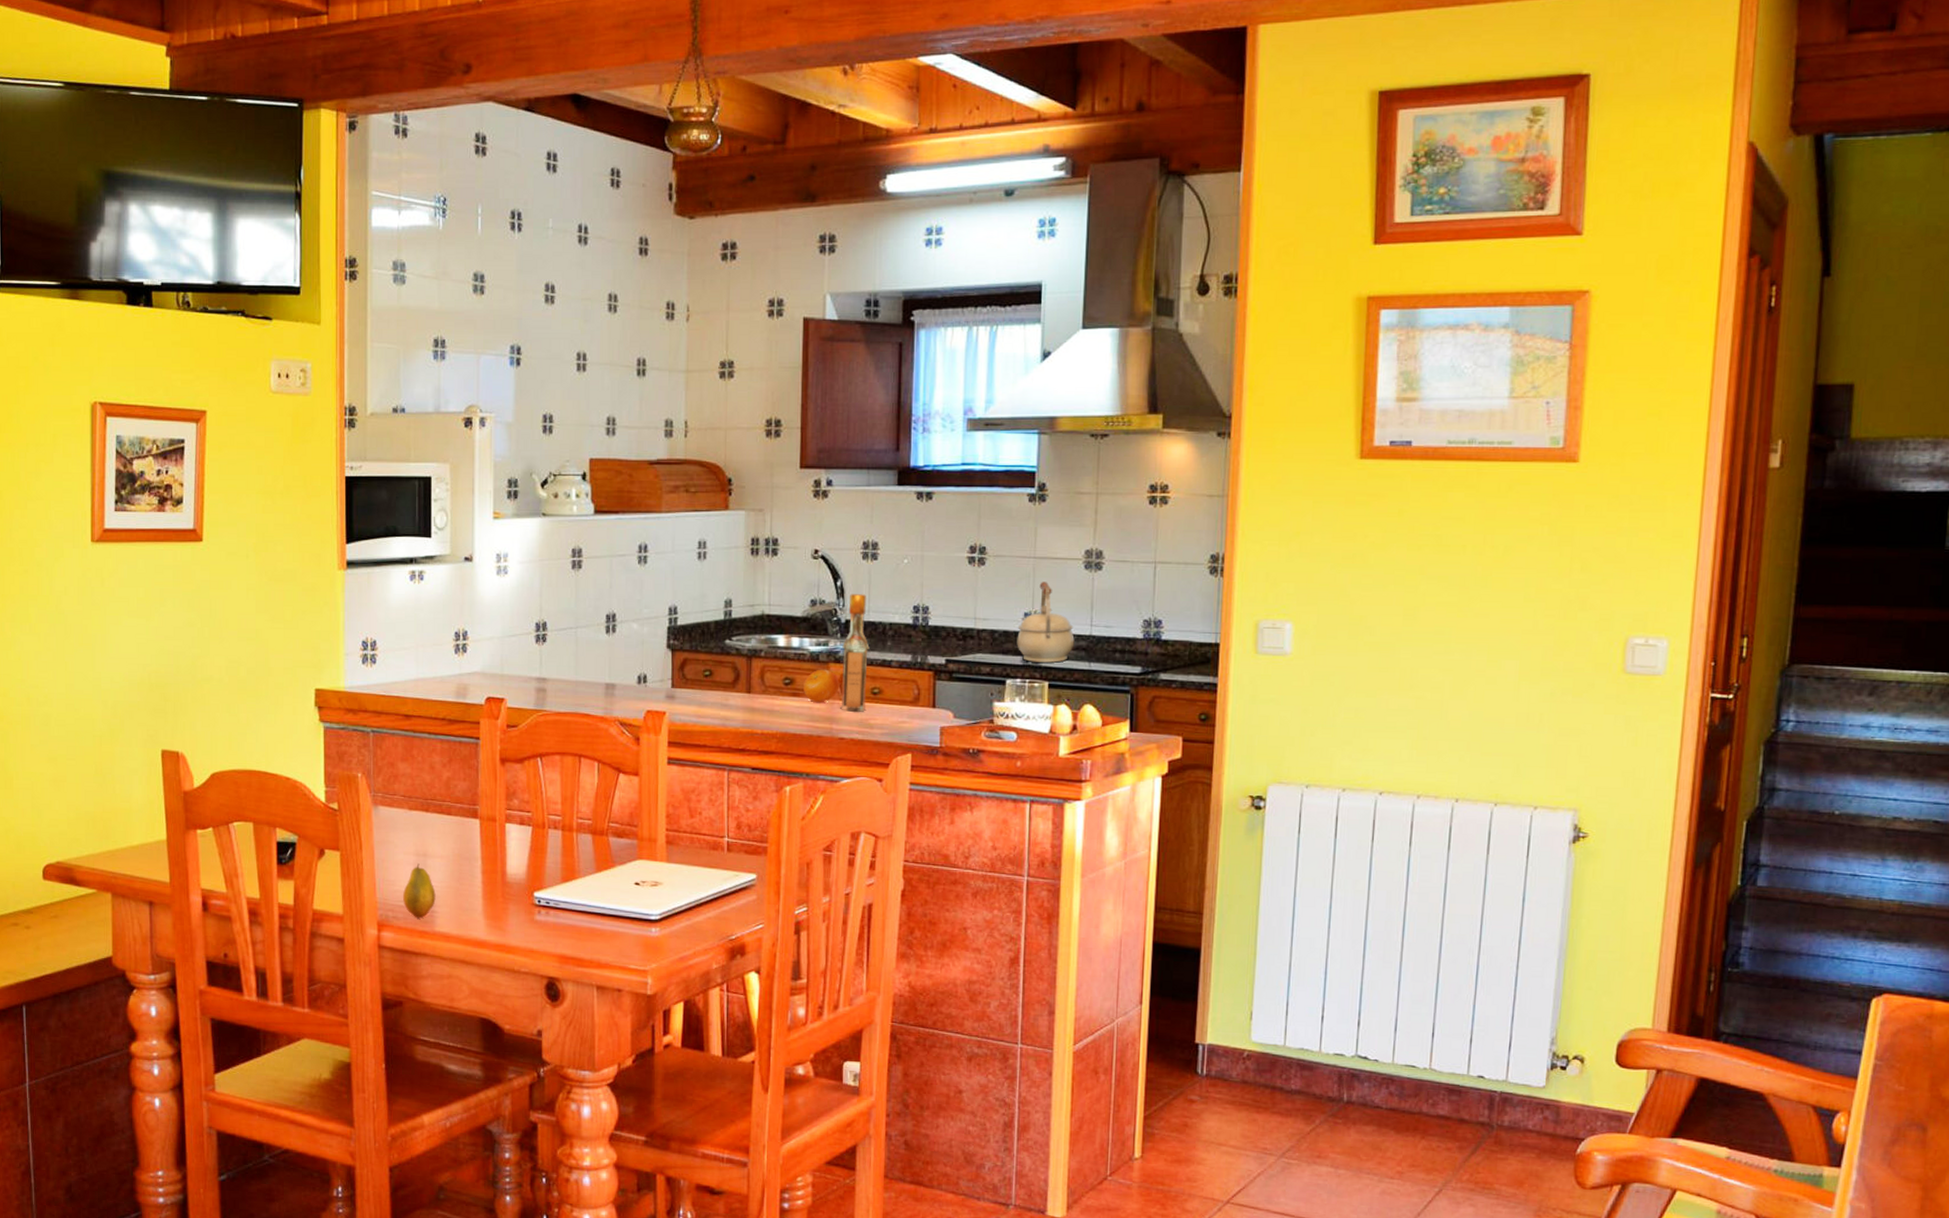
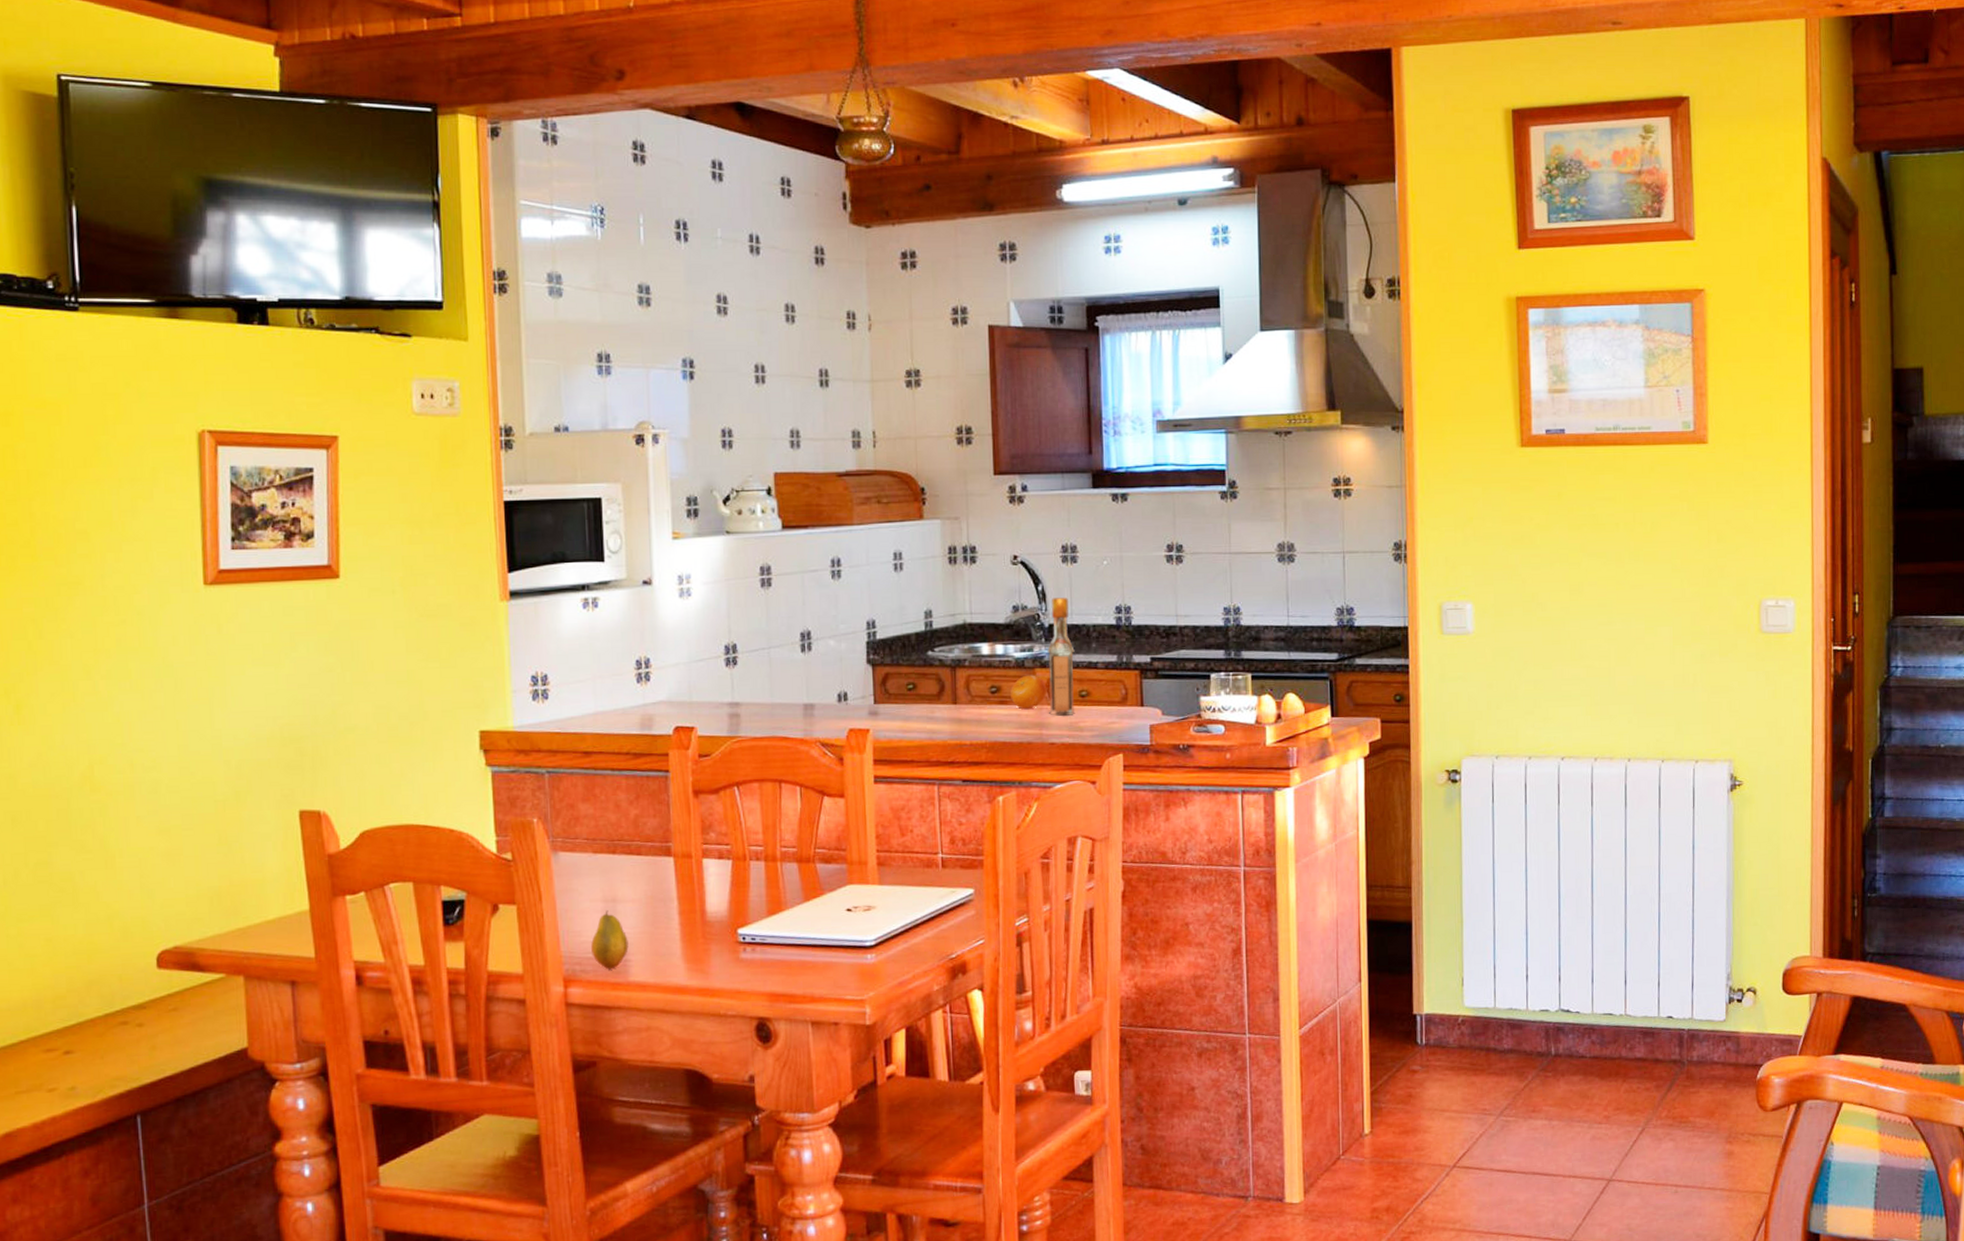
kettle: present [1017,582,1075,663] -> none [1218,576,1273,655]

